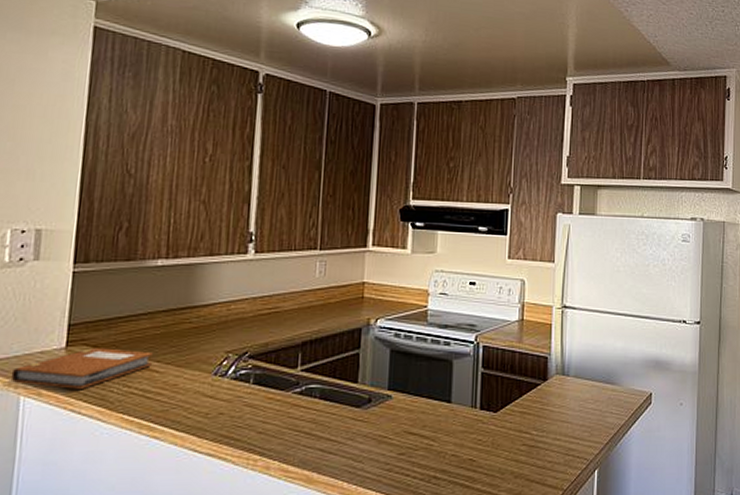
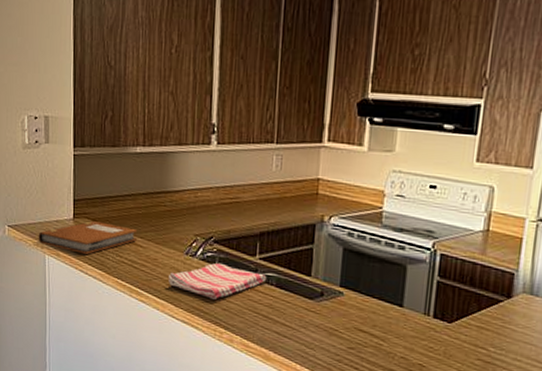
dish towel: none [191,380,310,422] -> present [169,262,267,299]

